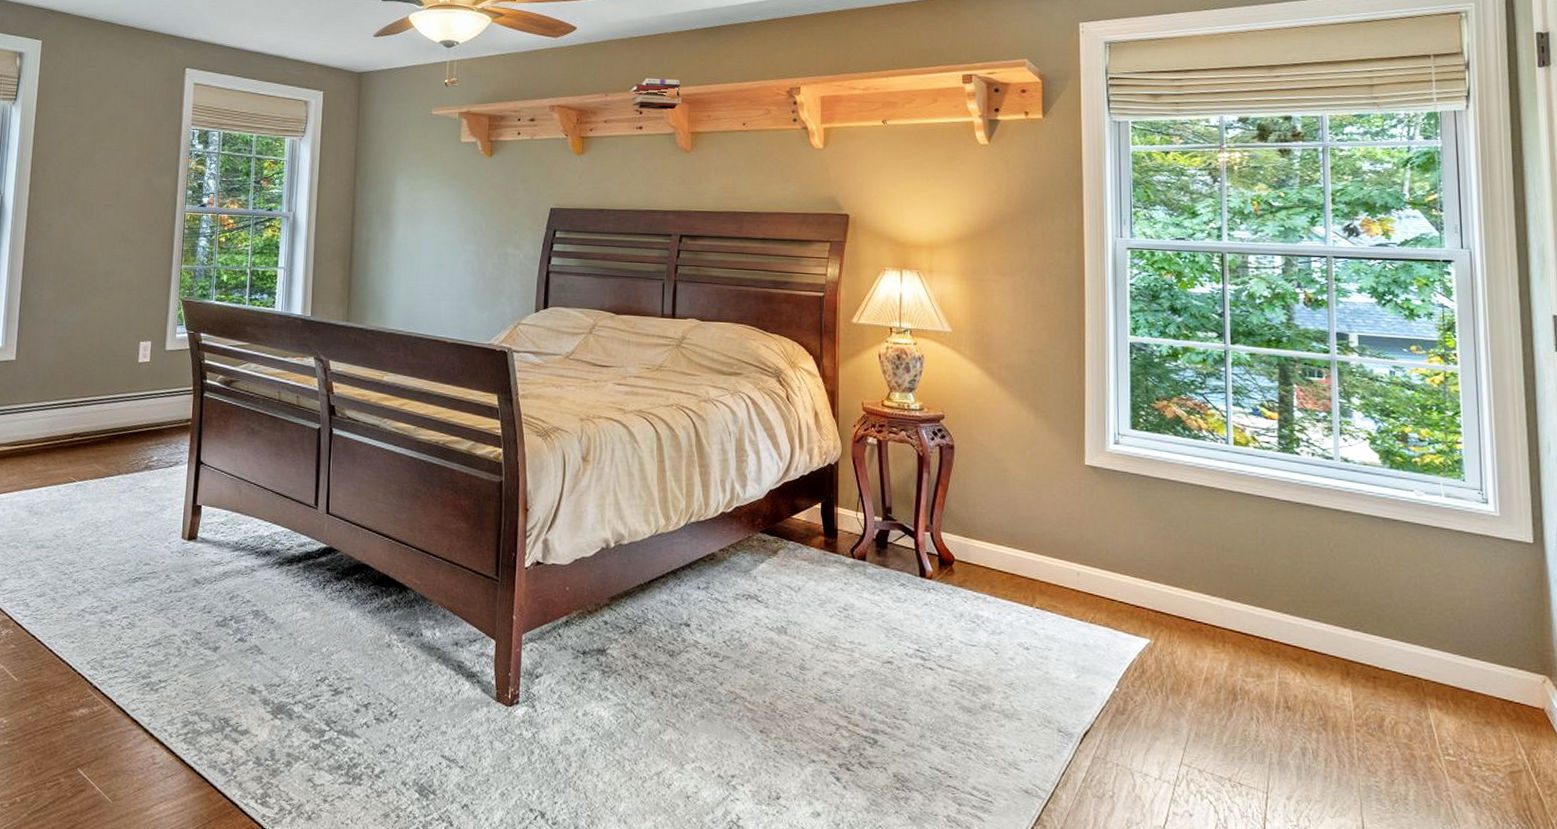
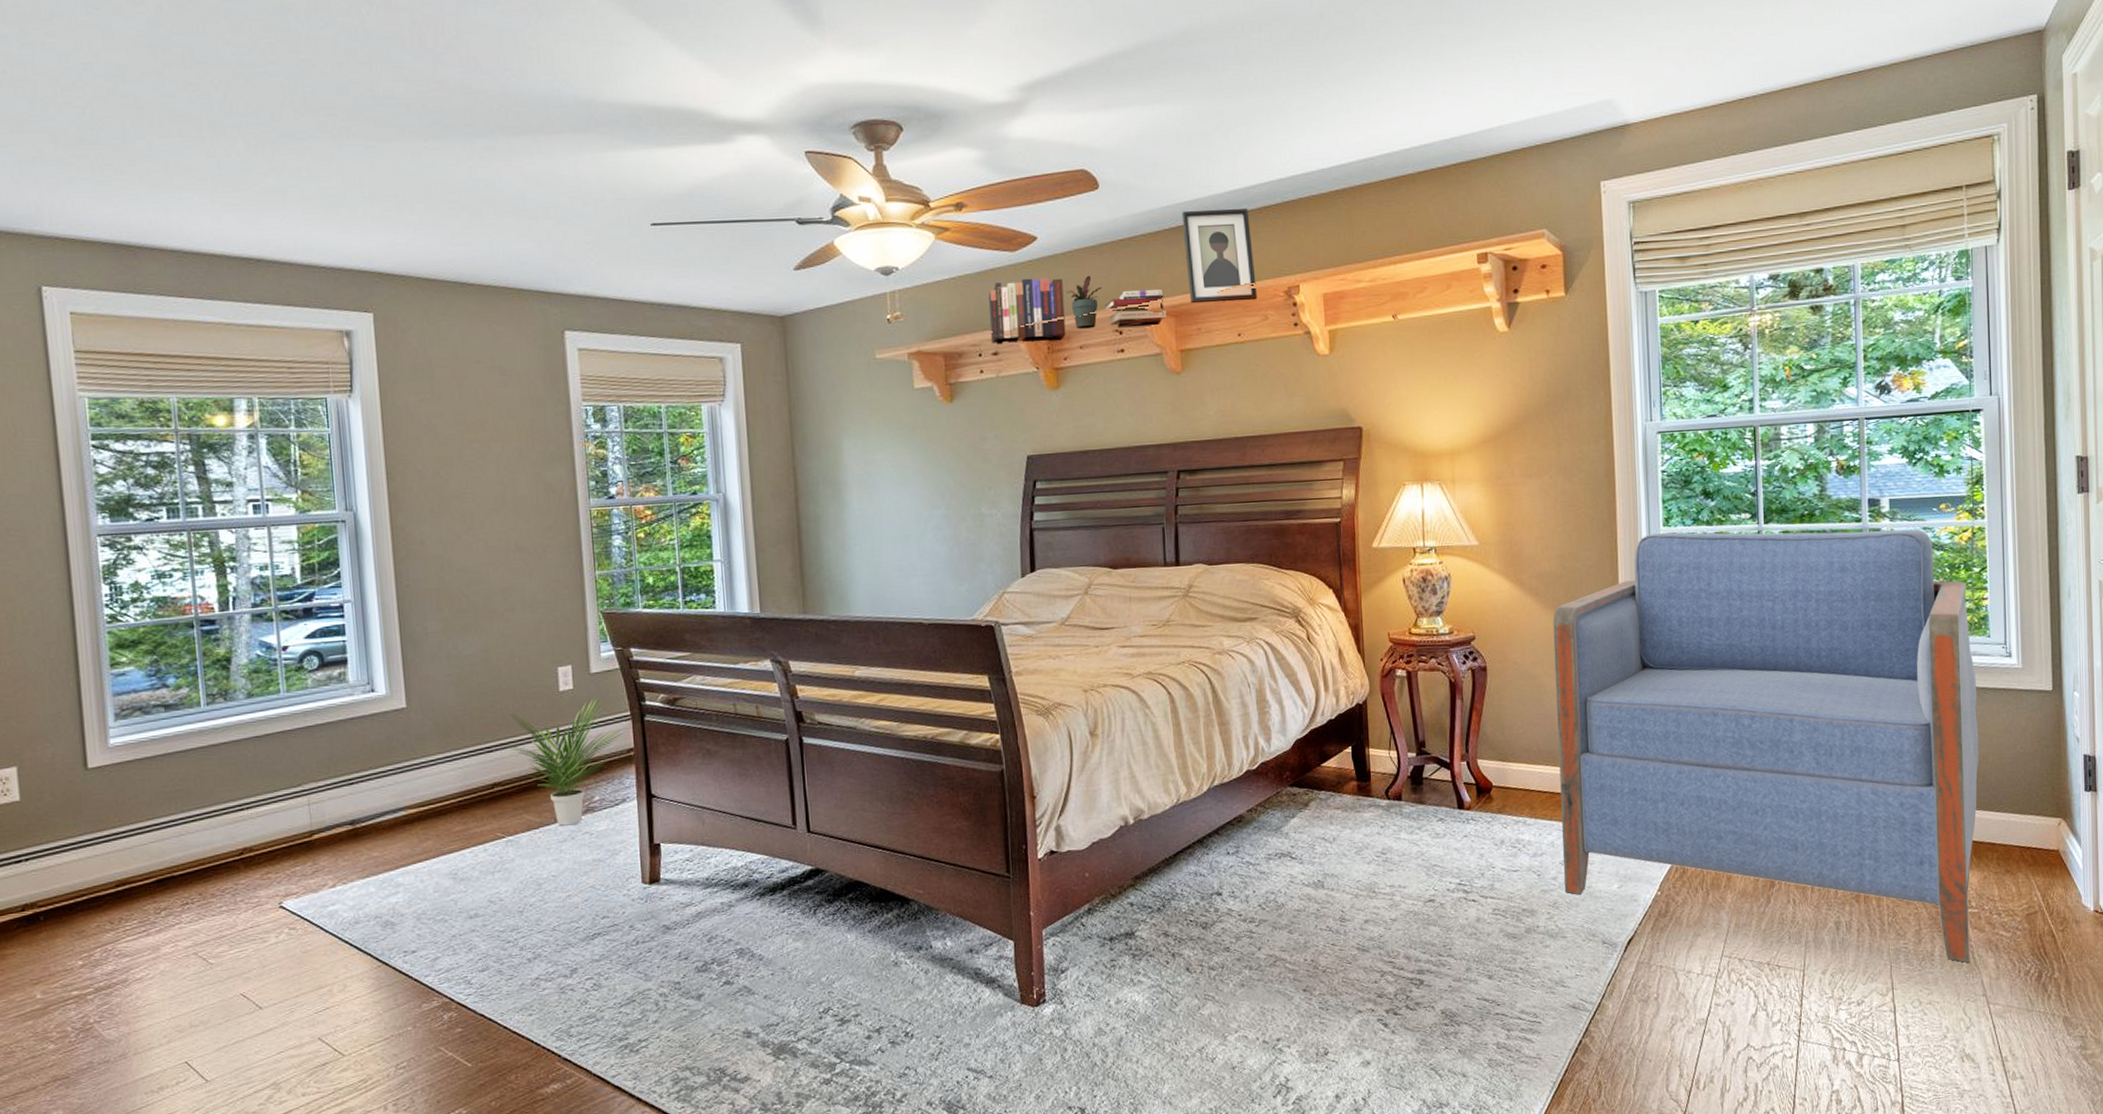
potted plant: none [88,372,184,479] -> present [505,698,622,826]
books: none [529,60,595,115] -> present [988,277,1066,345]
potted plant: none [597,62,628,107] -> present [1066,275,1102,329]
picture frame: none [701,16,762,96] -> present [1181,207,1257,304]
armchair: none [1020,341,1455,814] -> present [1553,529,1979,964]

